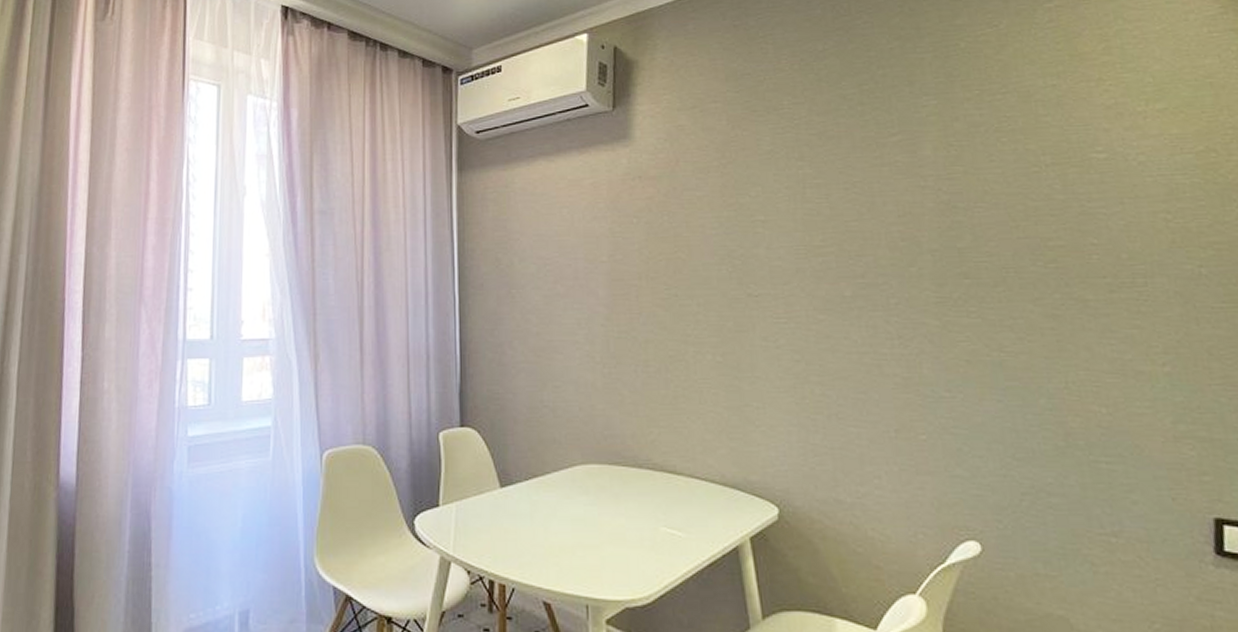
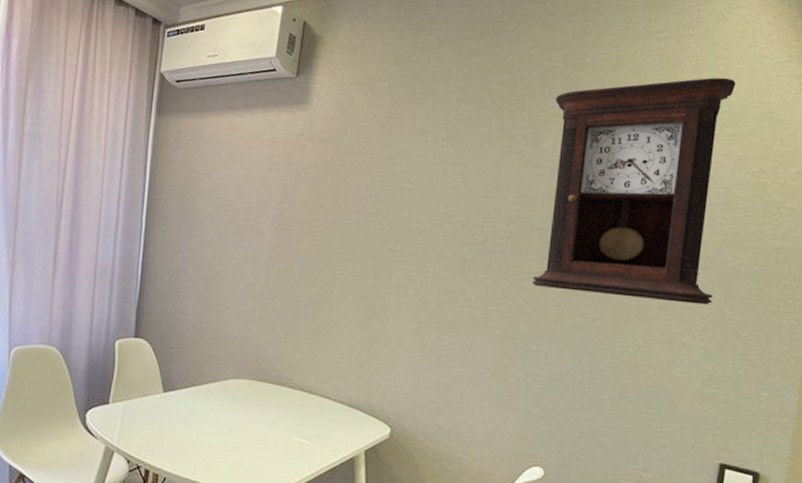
pendulum clock: none [928,43,1171,322] -> present [532,77,736,305]

